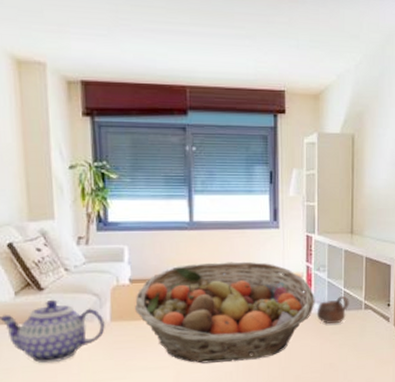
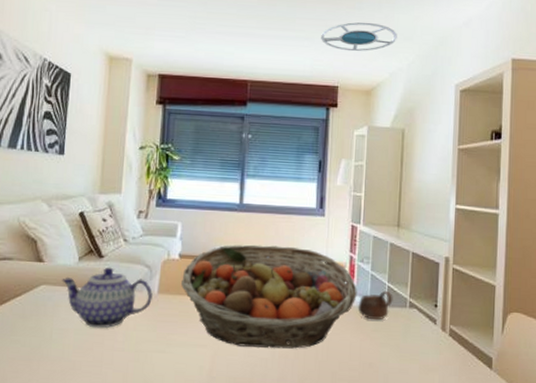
ceiling lamp: none [263,18,343,52] -> present [321,22,397,52]

